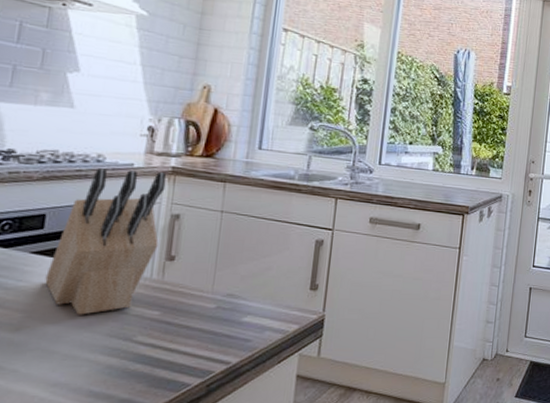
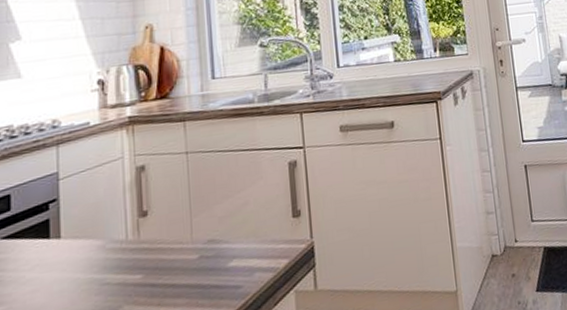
knife block: present [45,168,167,315] -> none [20,125,128,296]

